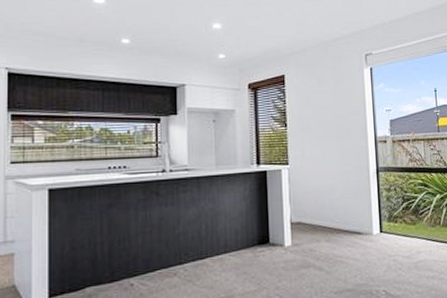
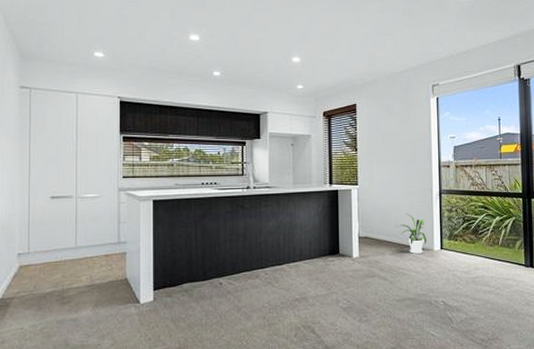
house plant: none [330,195,365,239] -> present [394,214,427,254]

